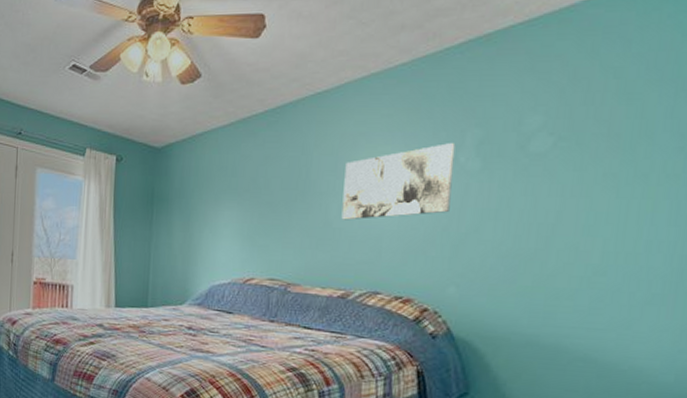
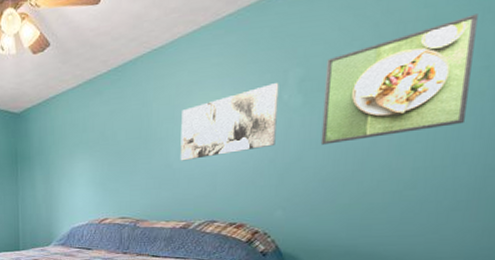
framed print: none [500,90,671,217] -> present [320,14,478,145]

